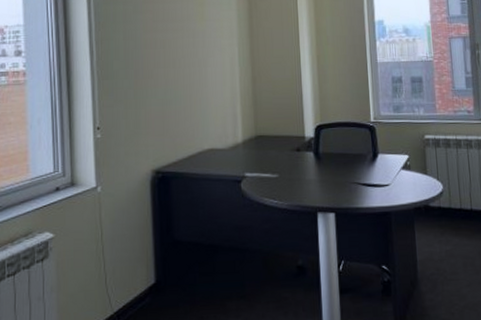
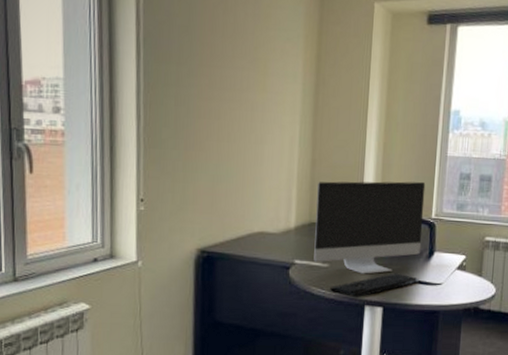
computer monitor: none [260,88,365,182] -> present [314,181,426,274]
keyboard: none [282,177,368,206] -> present [330,273,420,298]

